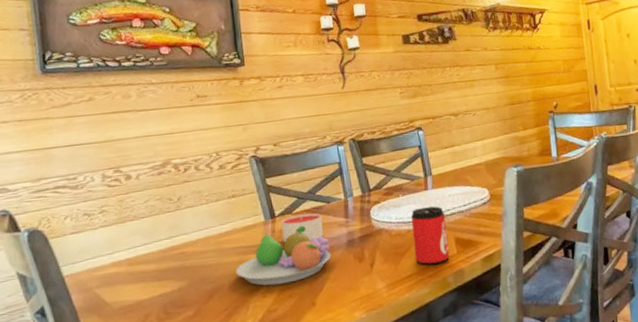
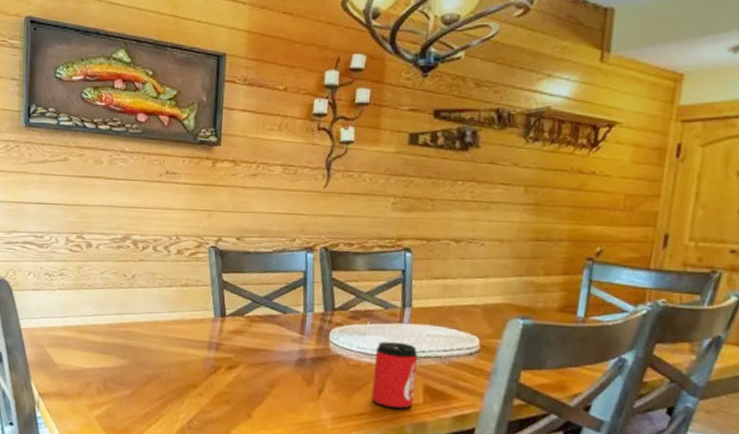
fruit bowl: present [236,225,331,286] -> none [177,331,278,388]
candle: present [280,213,324,243] -> none [229,318,275,351]

